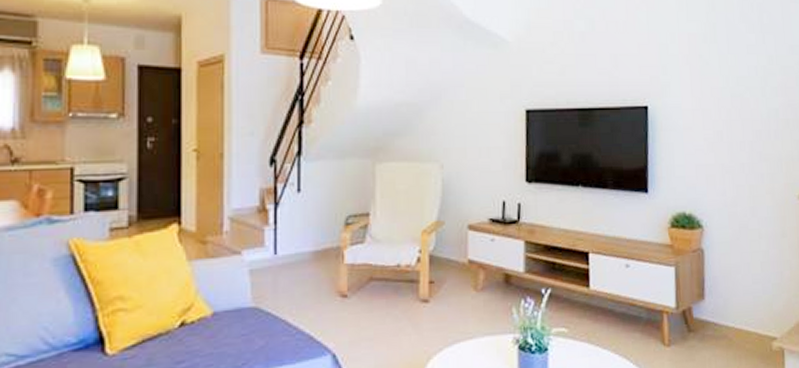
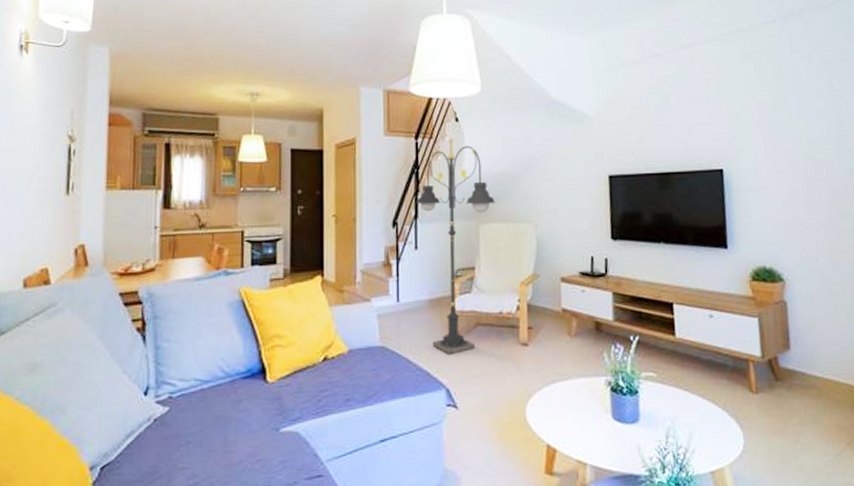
floor lamp: none [299,61,396,314] -> present [415,139,496,354]

